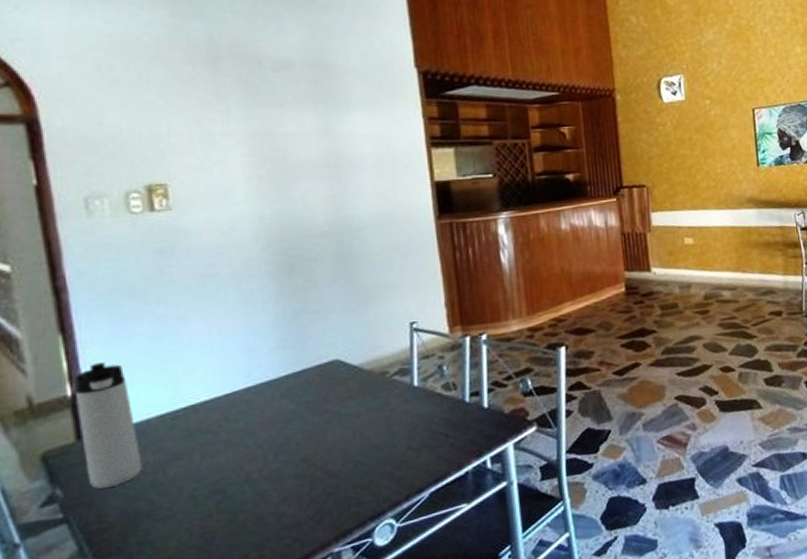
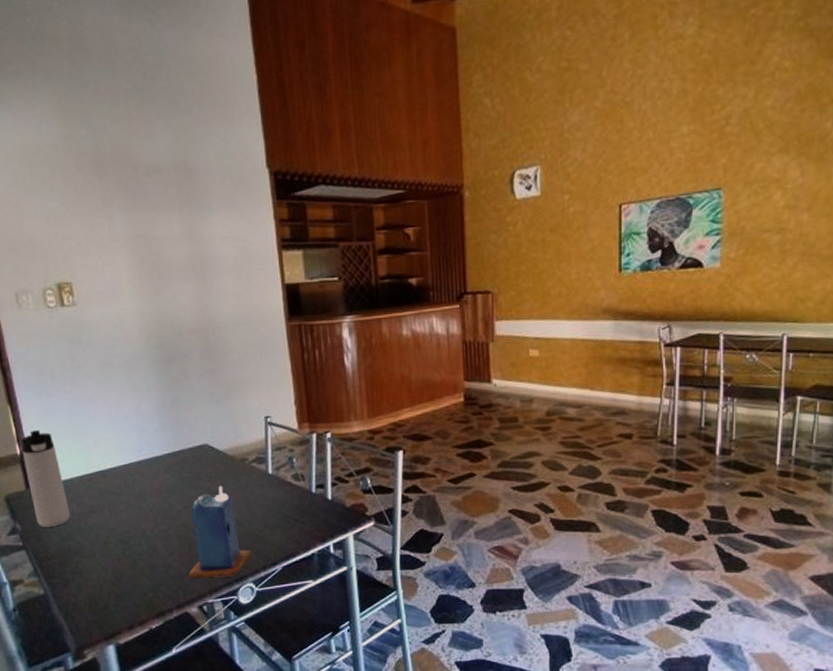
candle: none [307,406,391,526] -> present [188,485,251,579]

